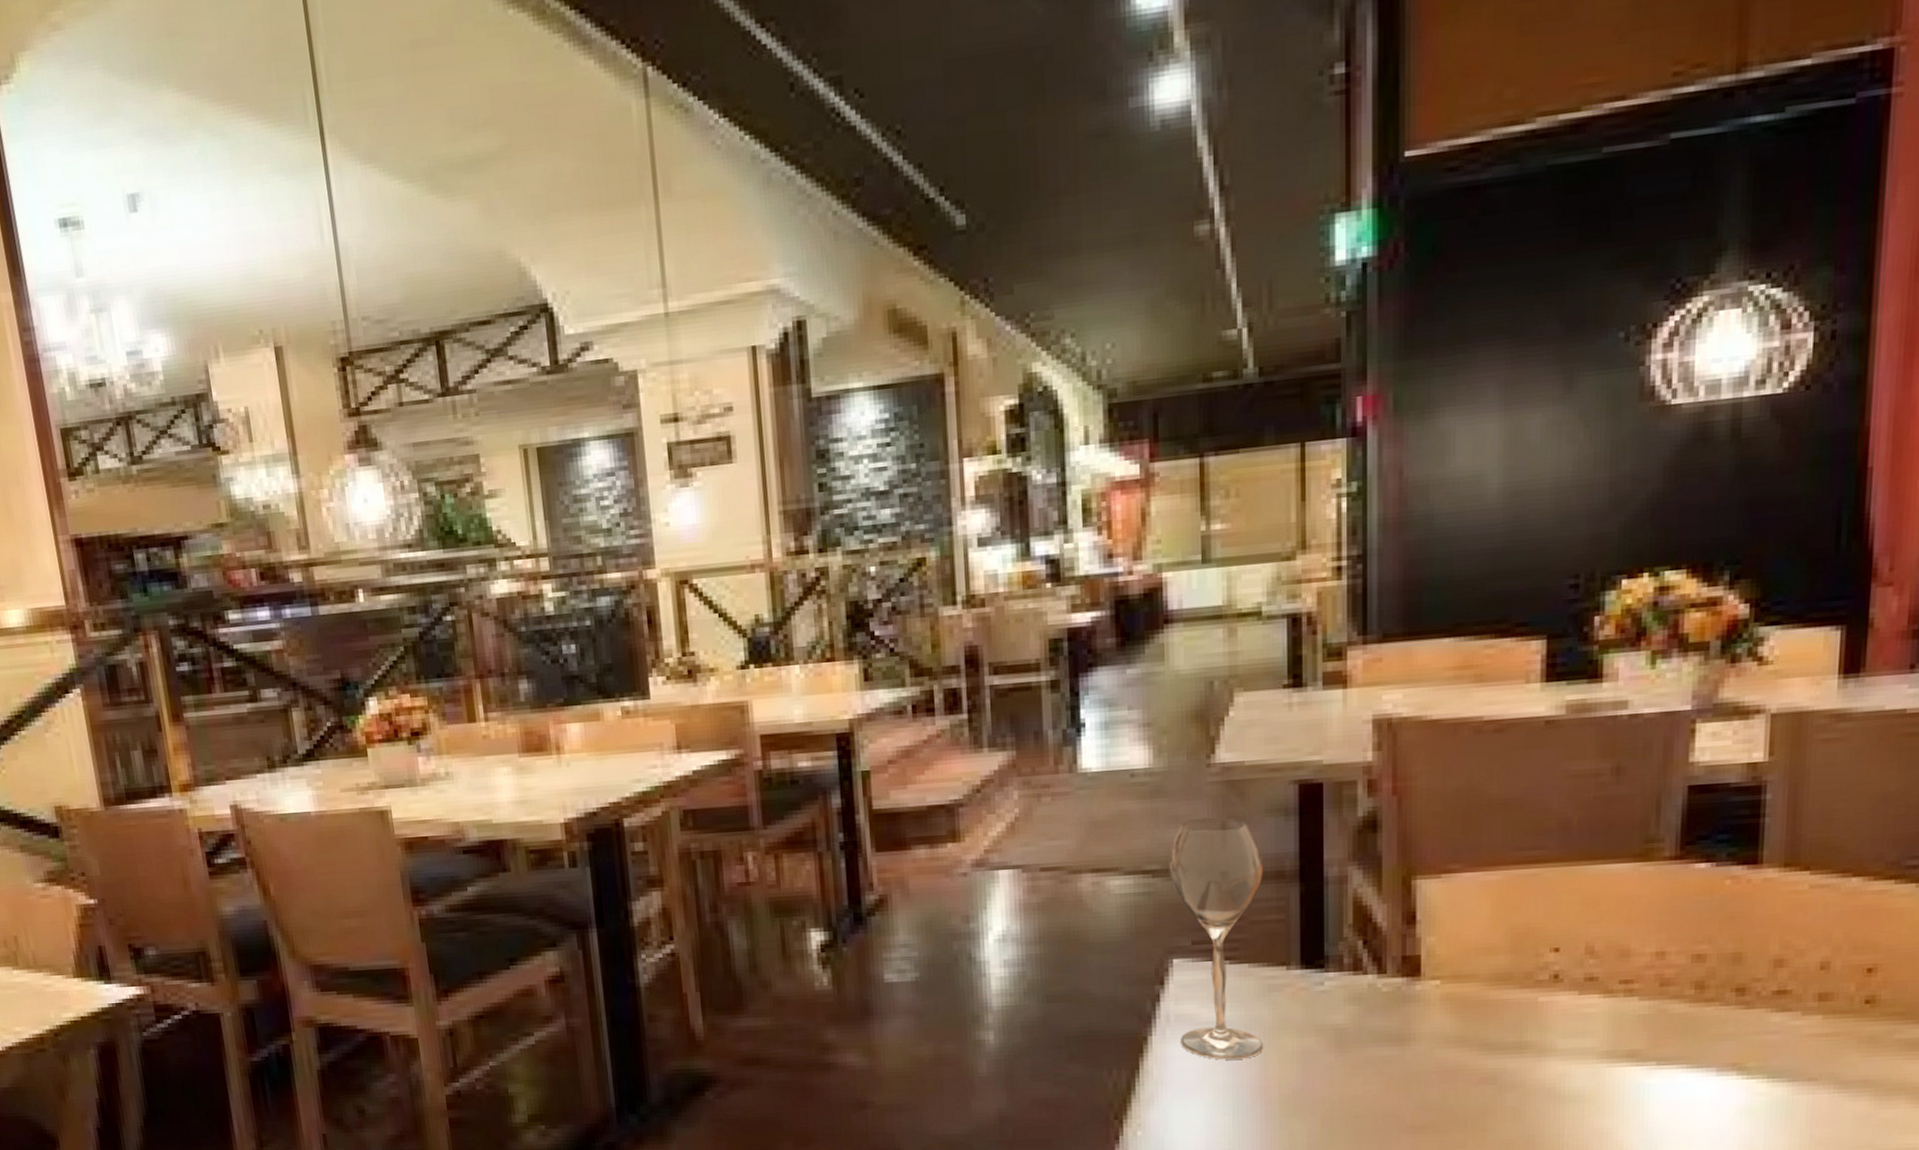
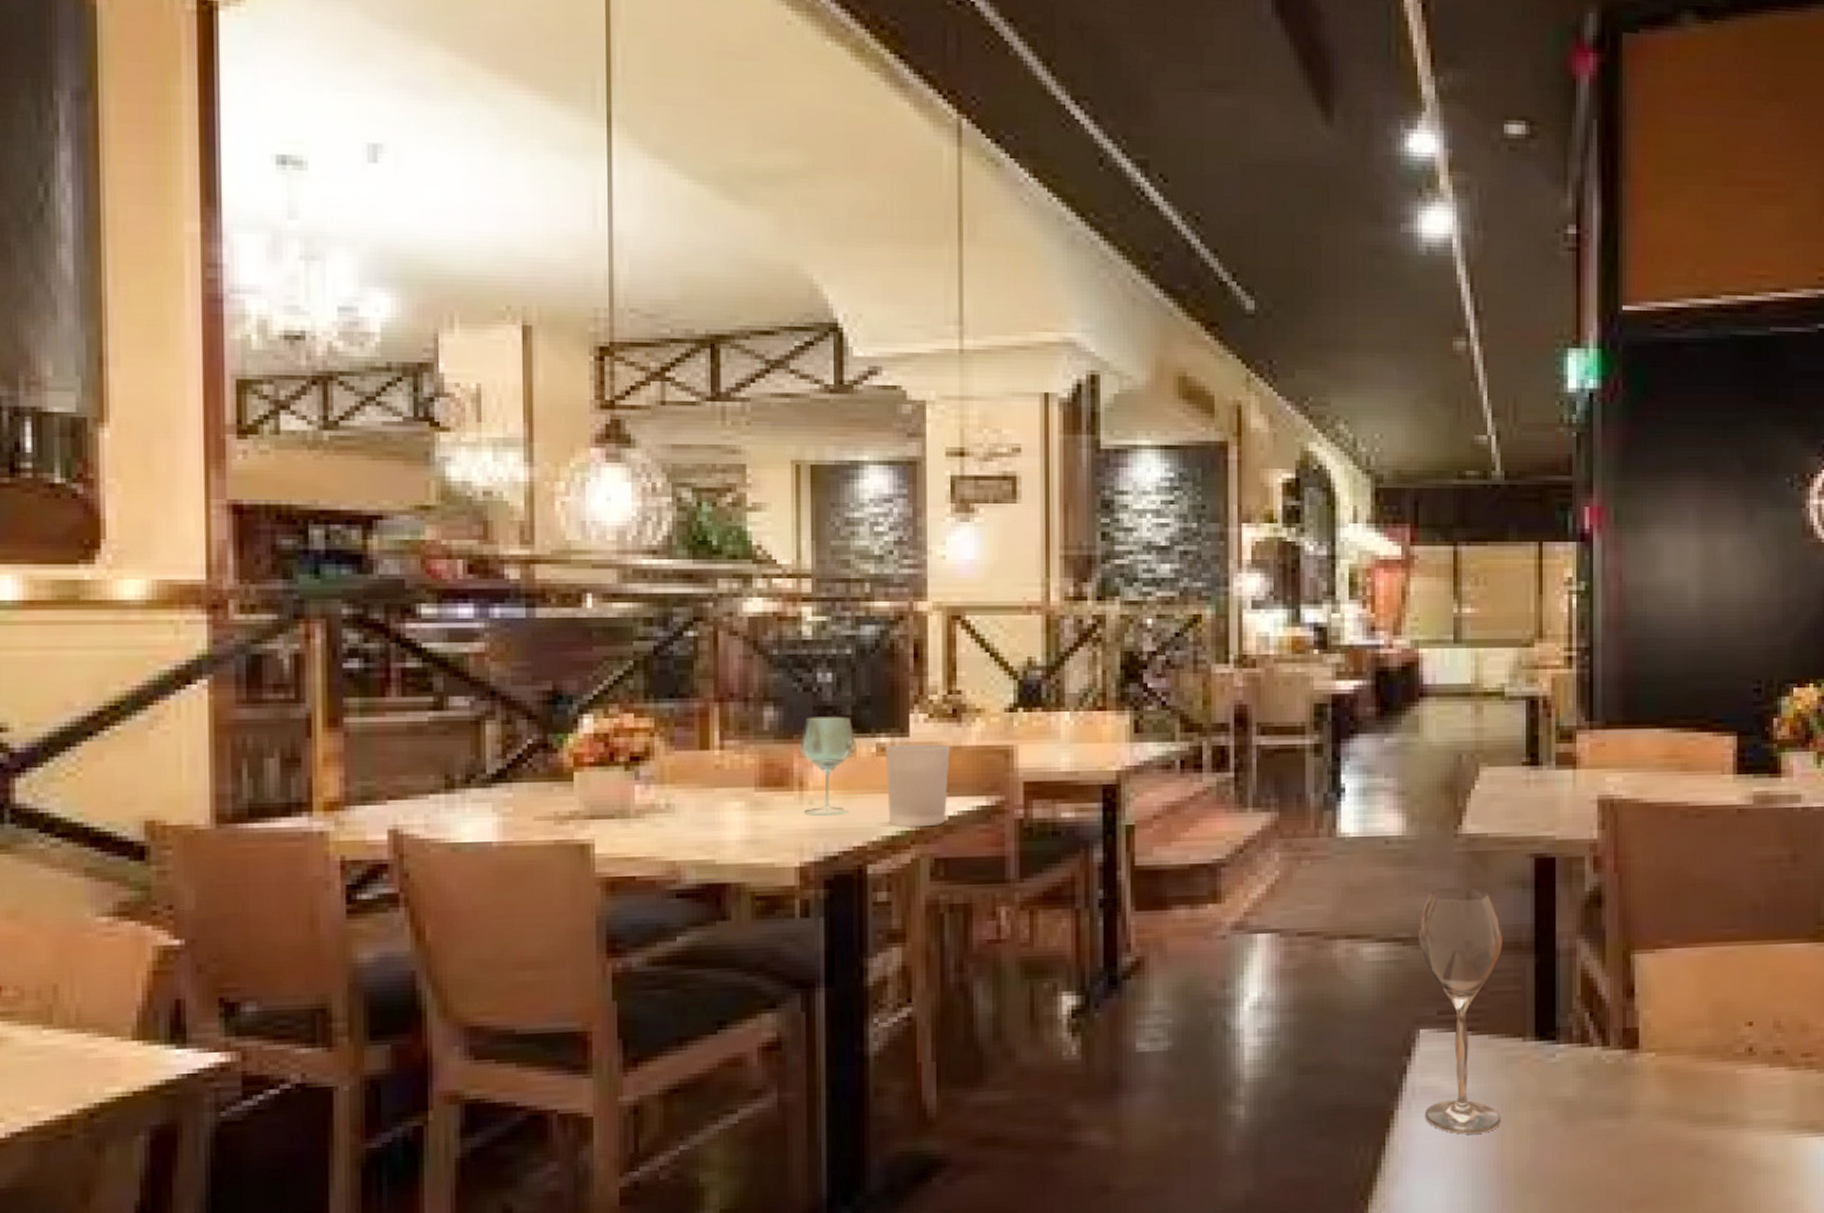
wine glass: none [553,684,604,778] -> present [800,716,857,817]
candle holder: none [629,704,690,783] -> present [885,744,951,828]

